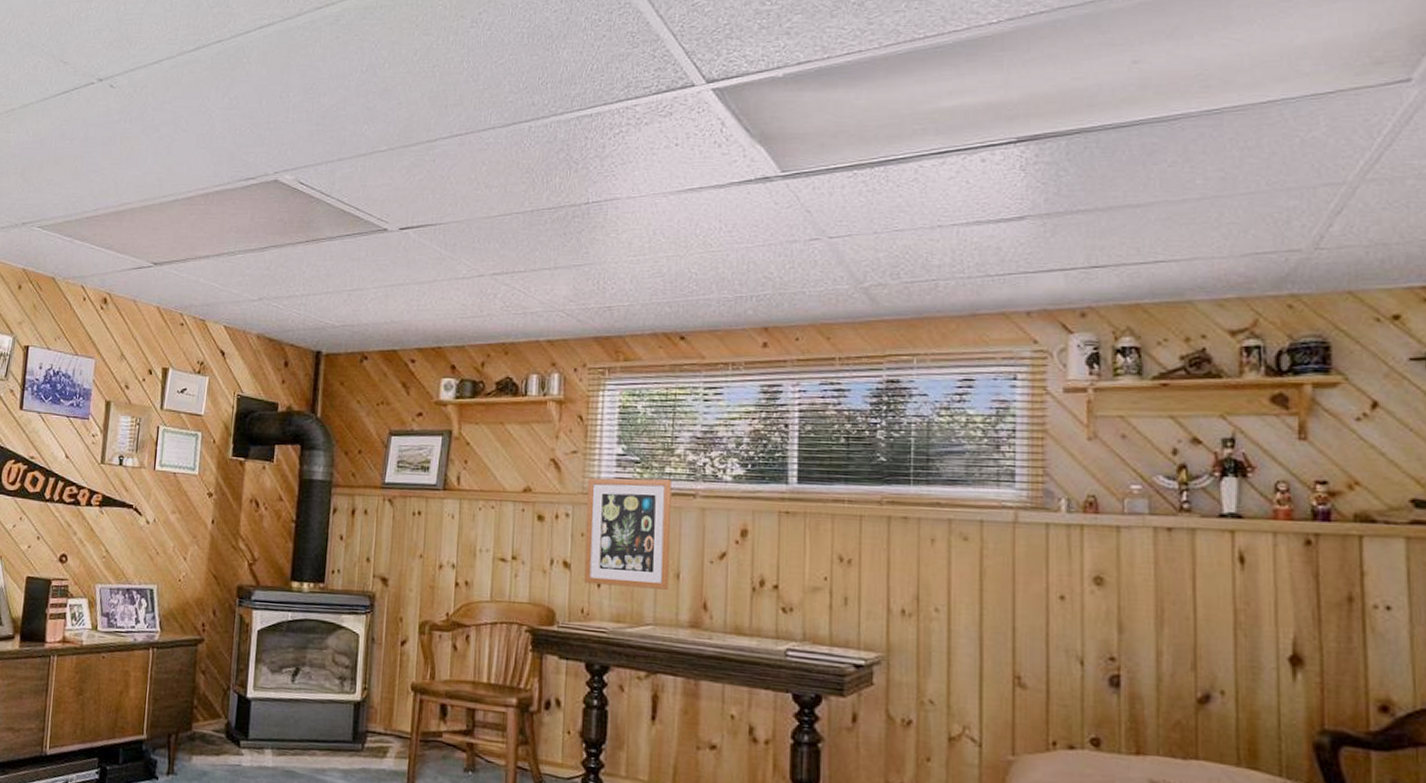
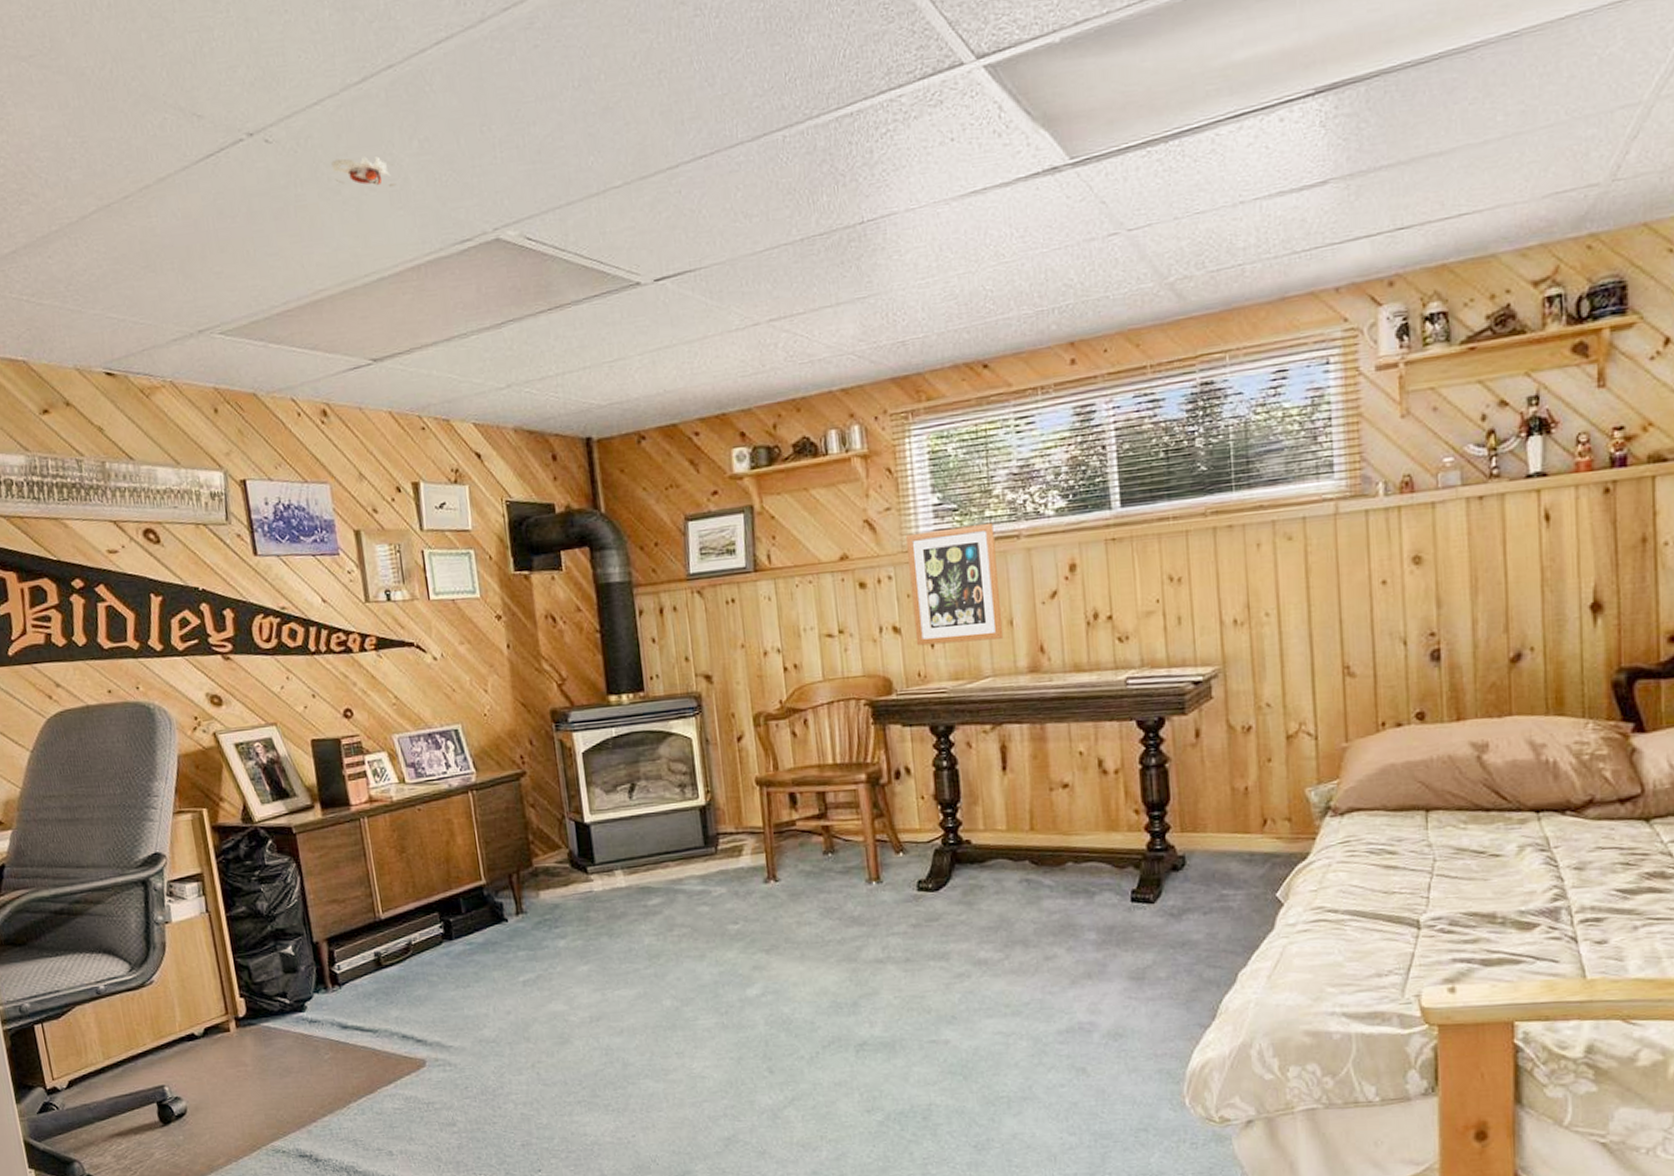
smoke detector: none [156,105,206,131] -> present [331,157,397,188]

